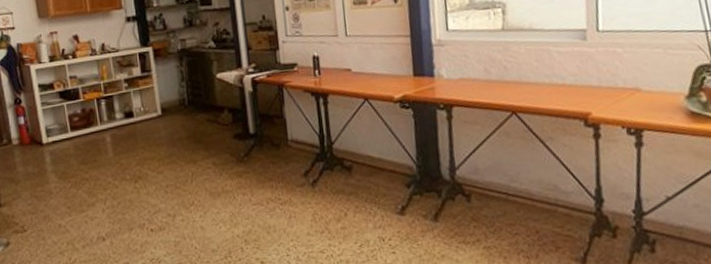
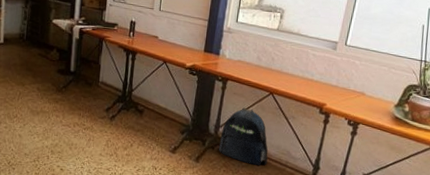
backpack: none [459,137,531,212] -> present [218,107,268,166]

